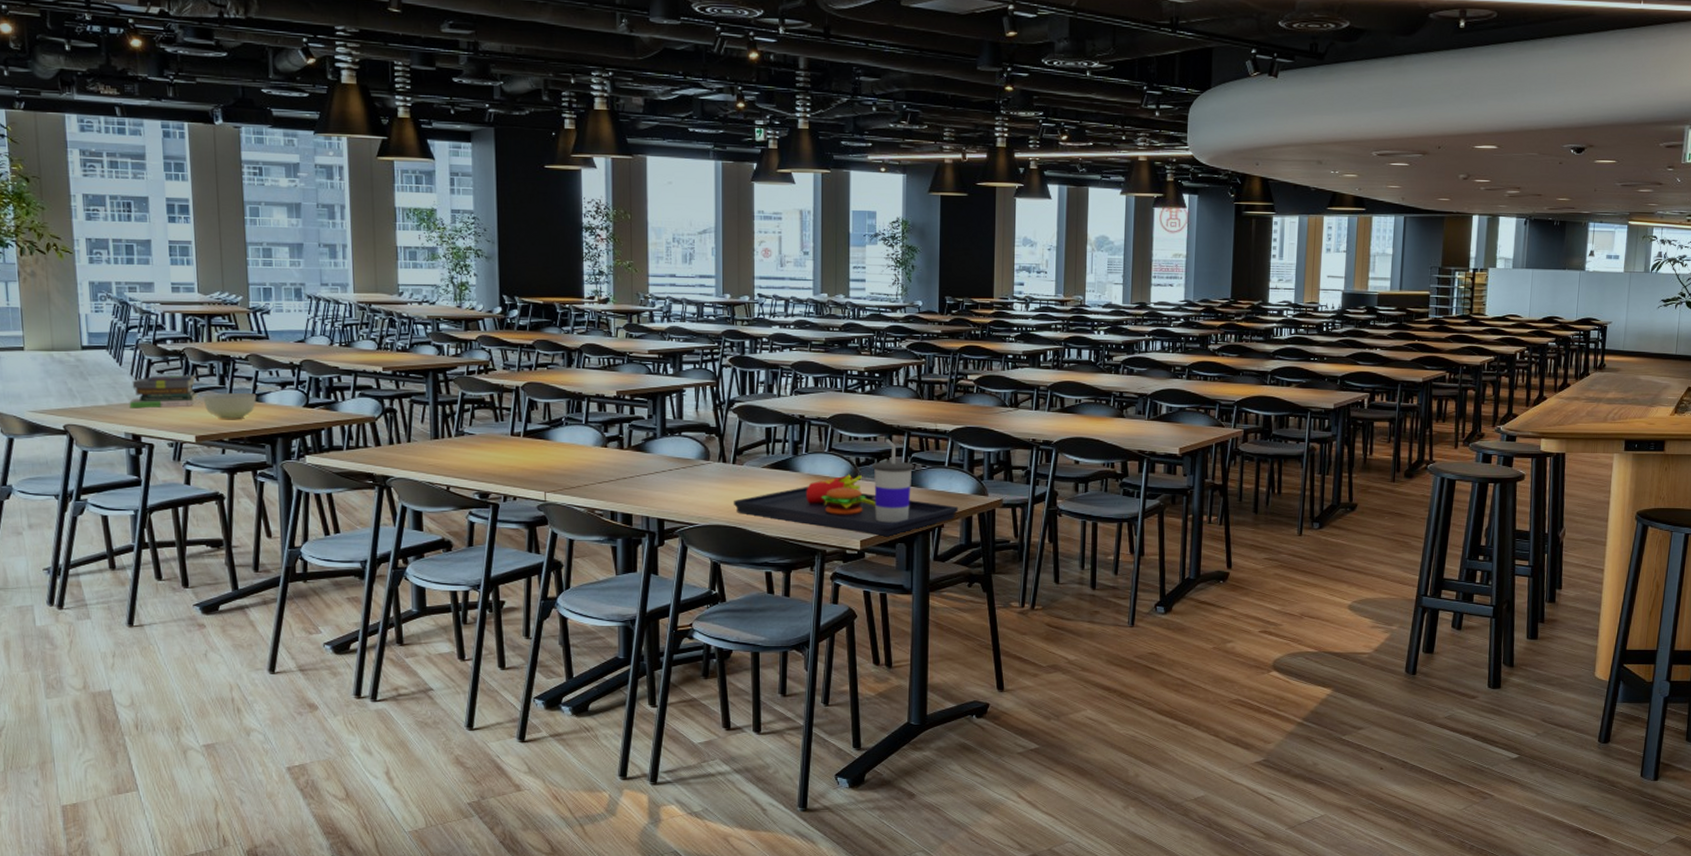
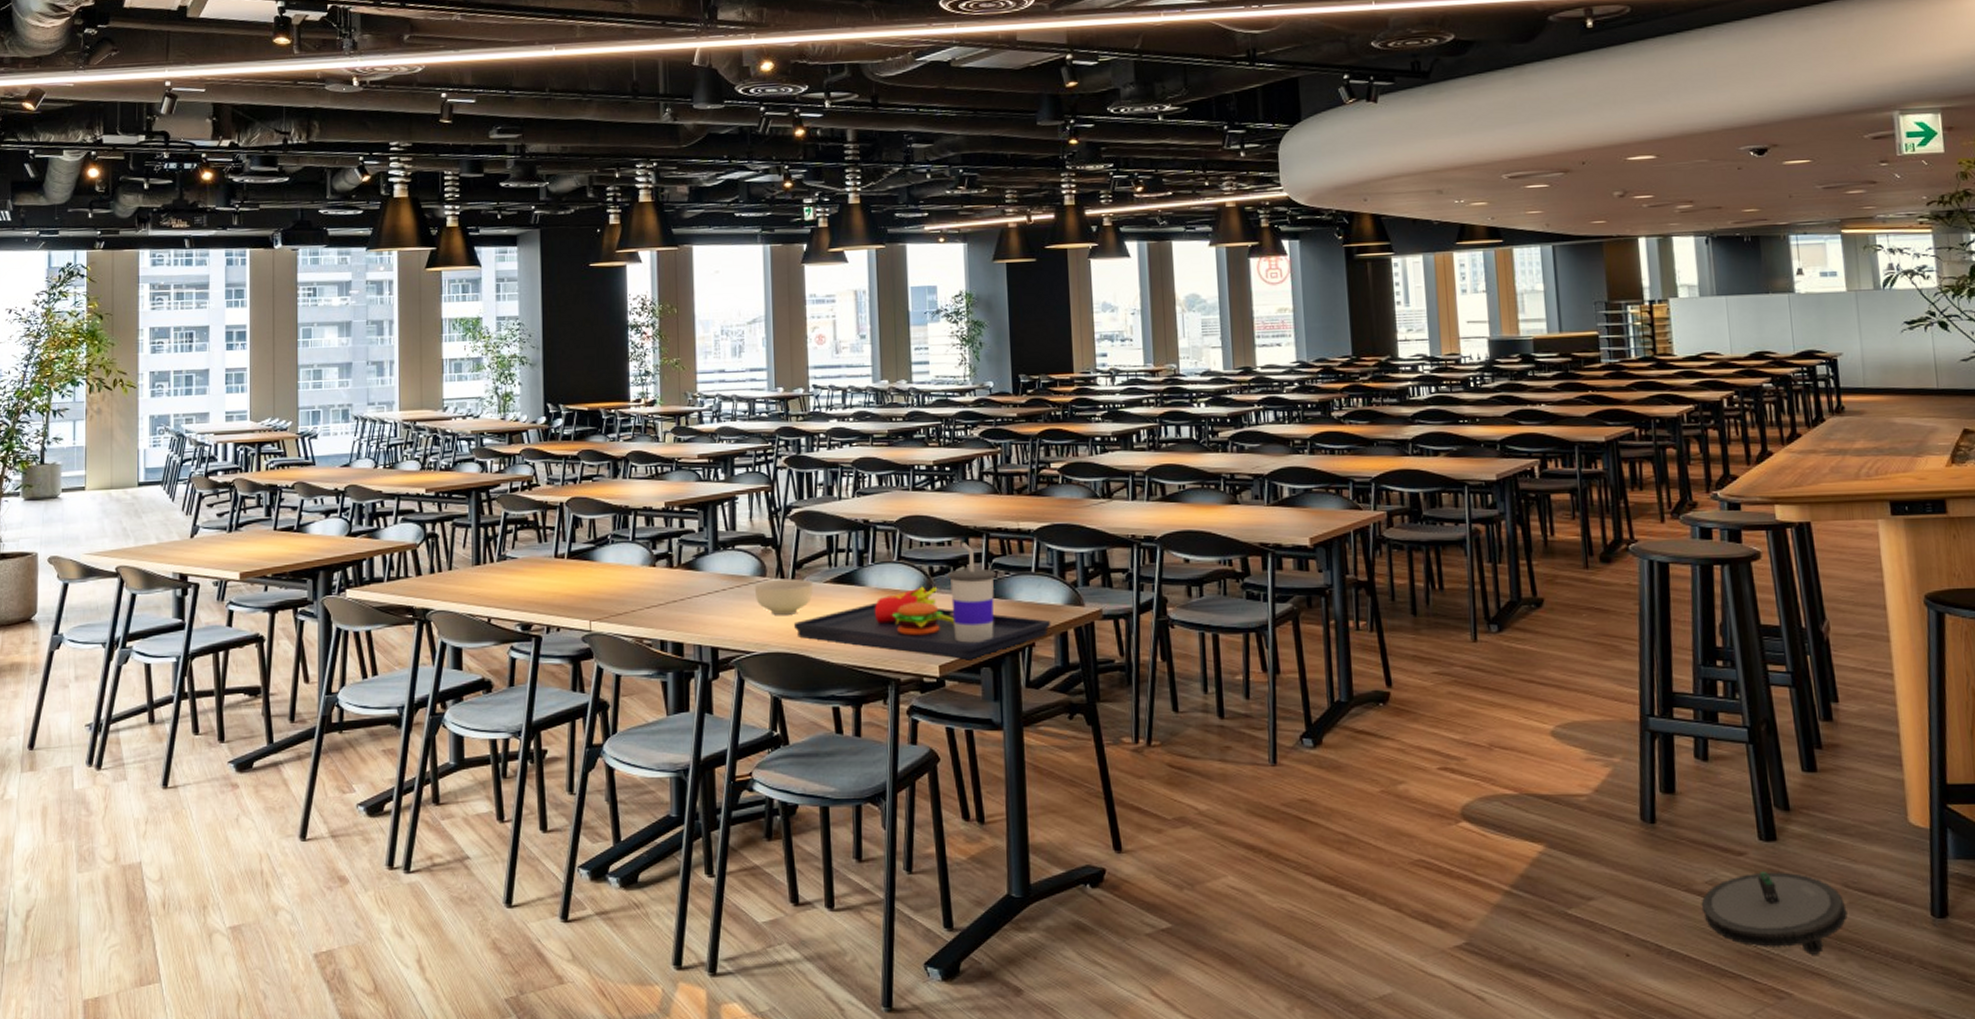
books: present [129,374,199,409] -> none [179,507,245,546]
bowl: present [203,392,257,420] -> none [249,523,301,554]
bowl: none [698,463,753,494] -> present [754,578,814,615]
robot vacuum: none [1439,710,1541,769] -> present [1701,872,1848,956]

